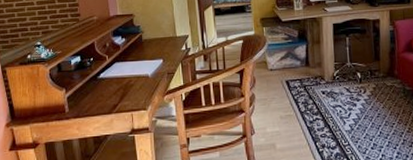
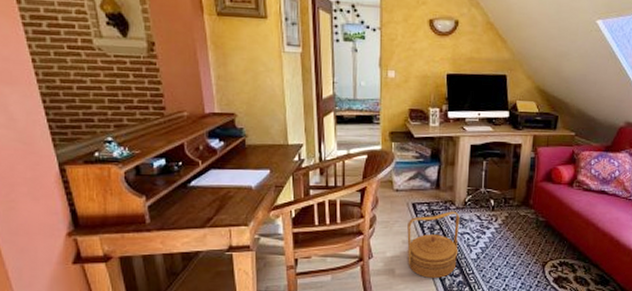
basket: none [283,85,333,151] -> present [407,211,460,278]

